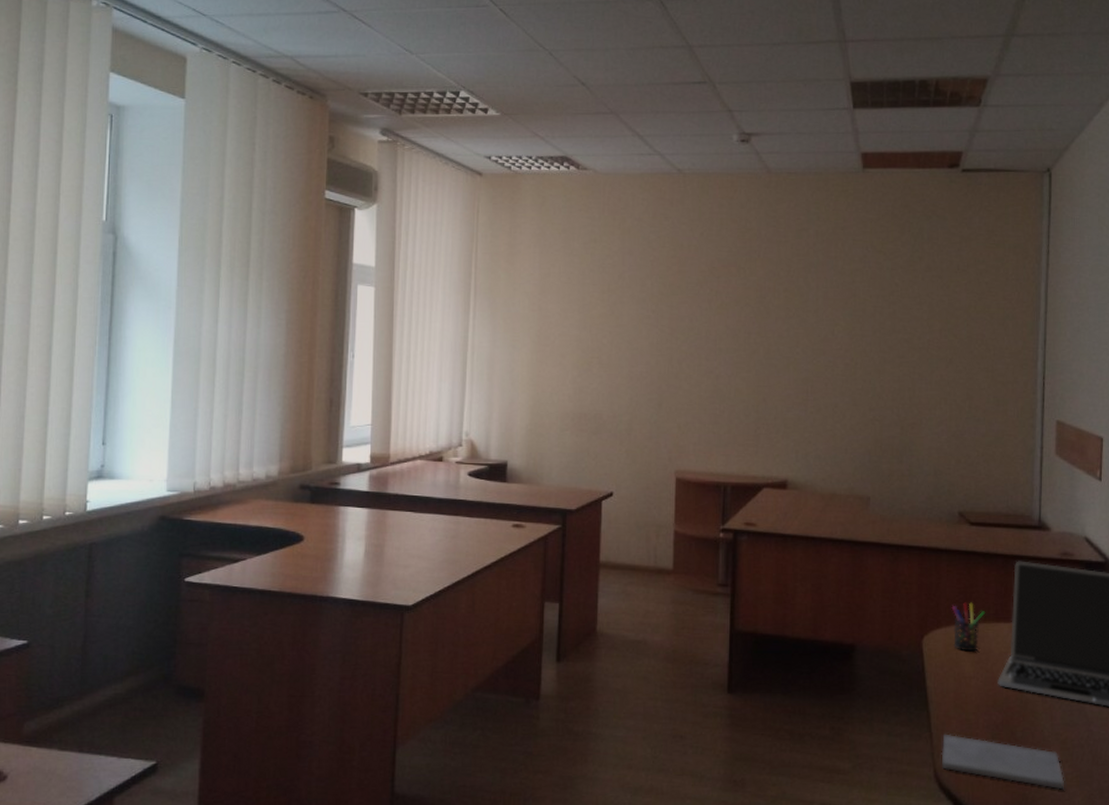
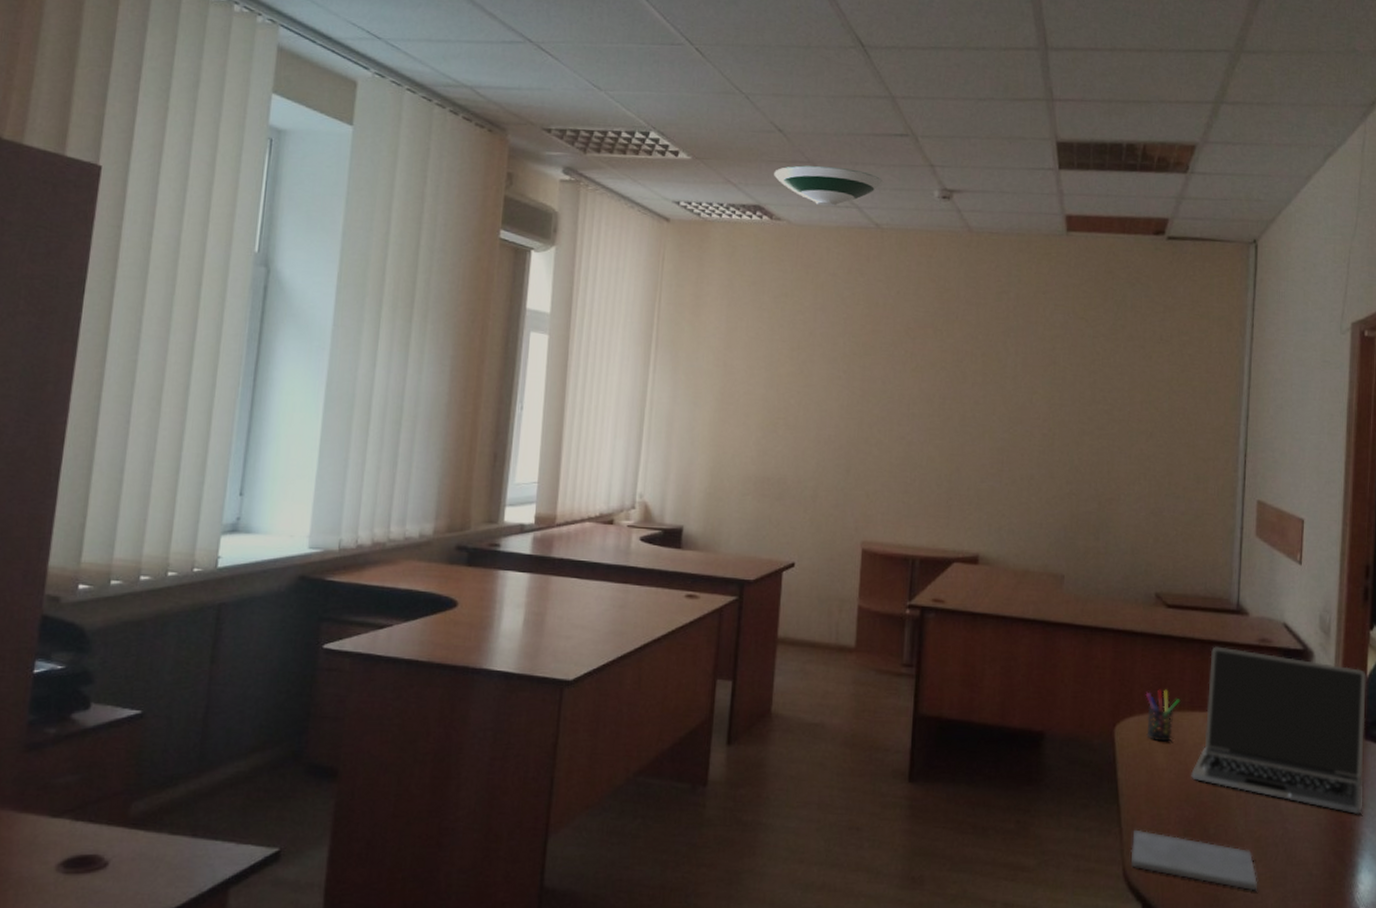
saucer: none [579,115,684,155] -> present [774,165,884,207]

